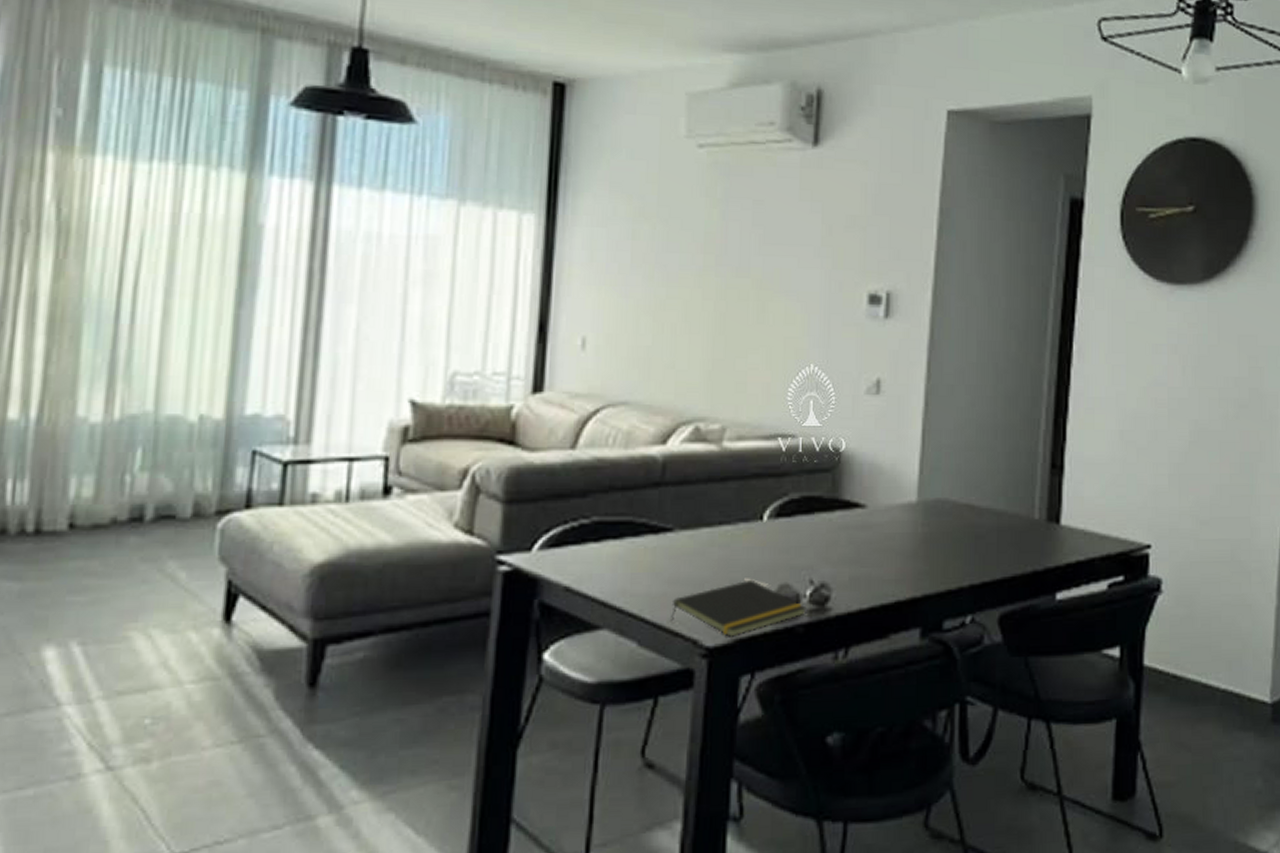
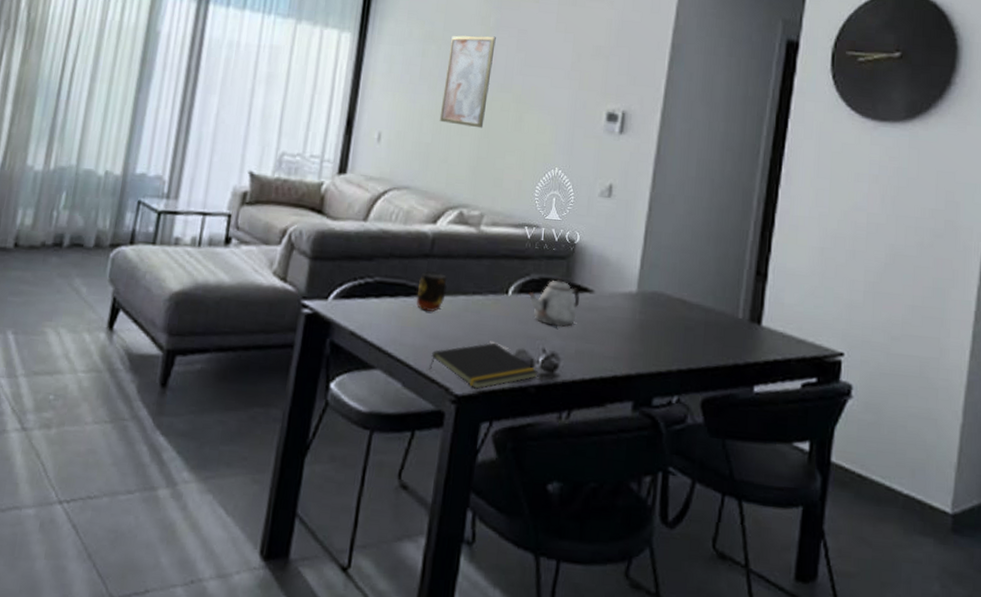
mug: none [647,501,686,552] -> present [416,270,447,313]
wall art: none [660,209,726,324] -> present [439,35,496,129]
teapot: none [788,494,850,553] -> present [528,277,580,328]

